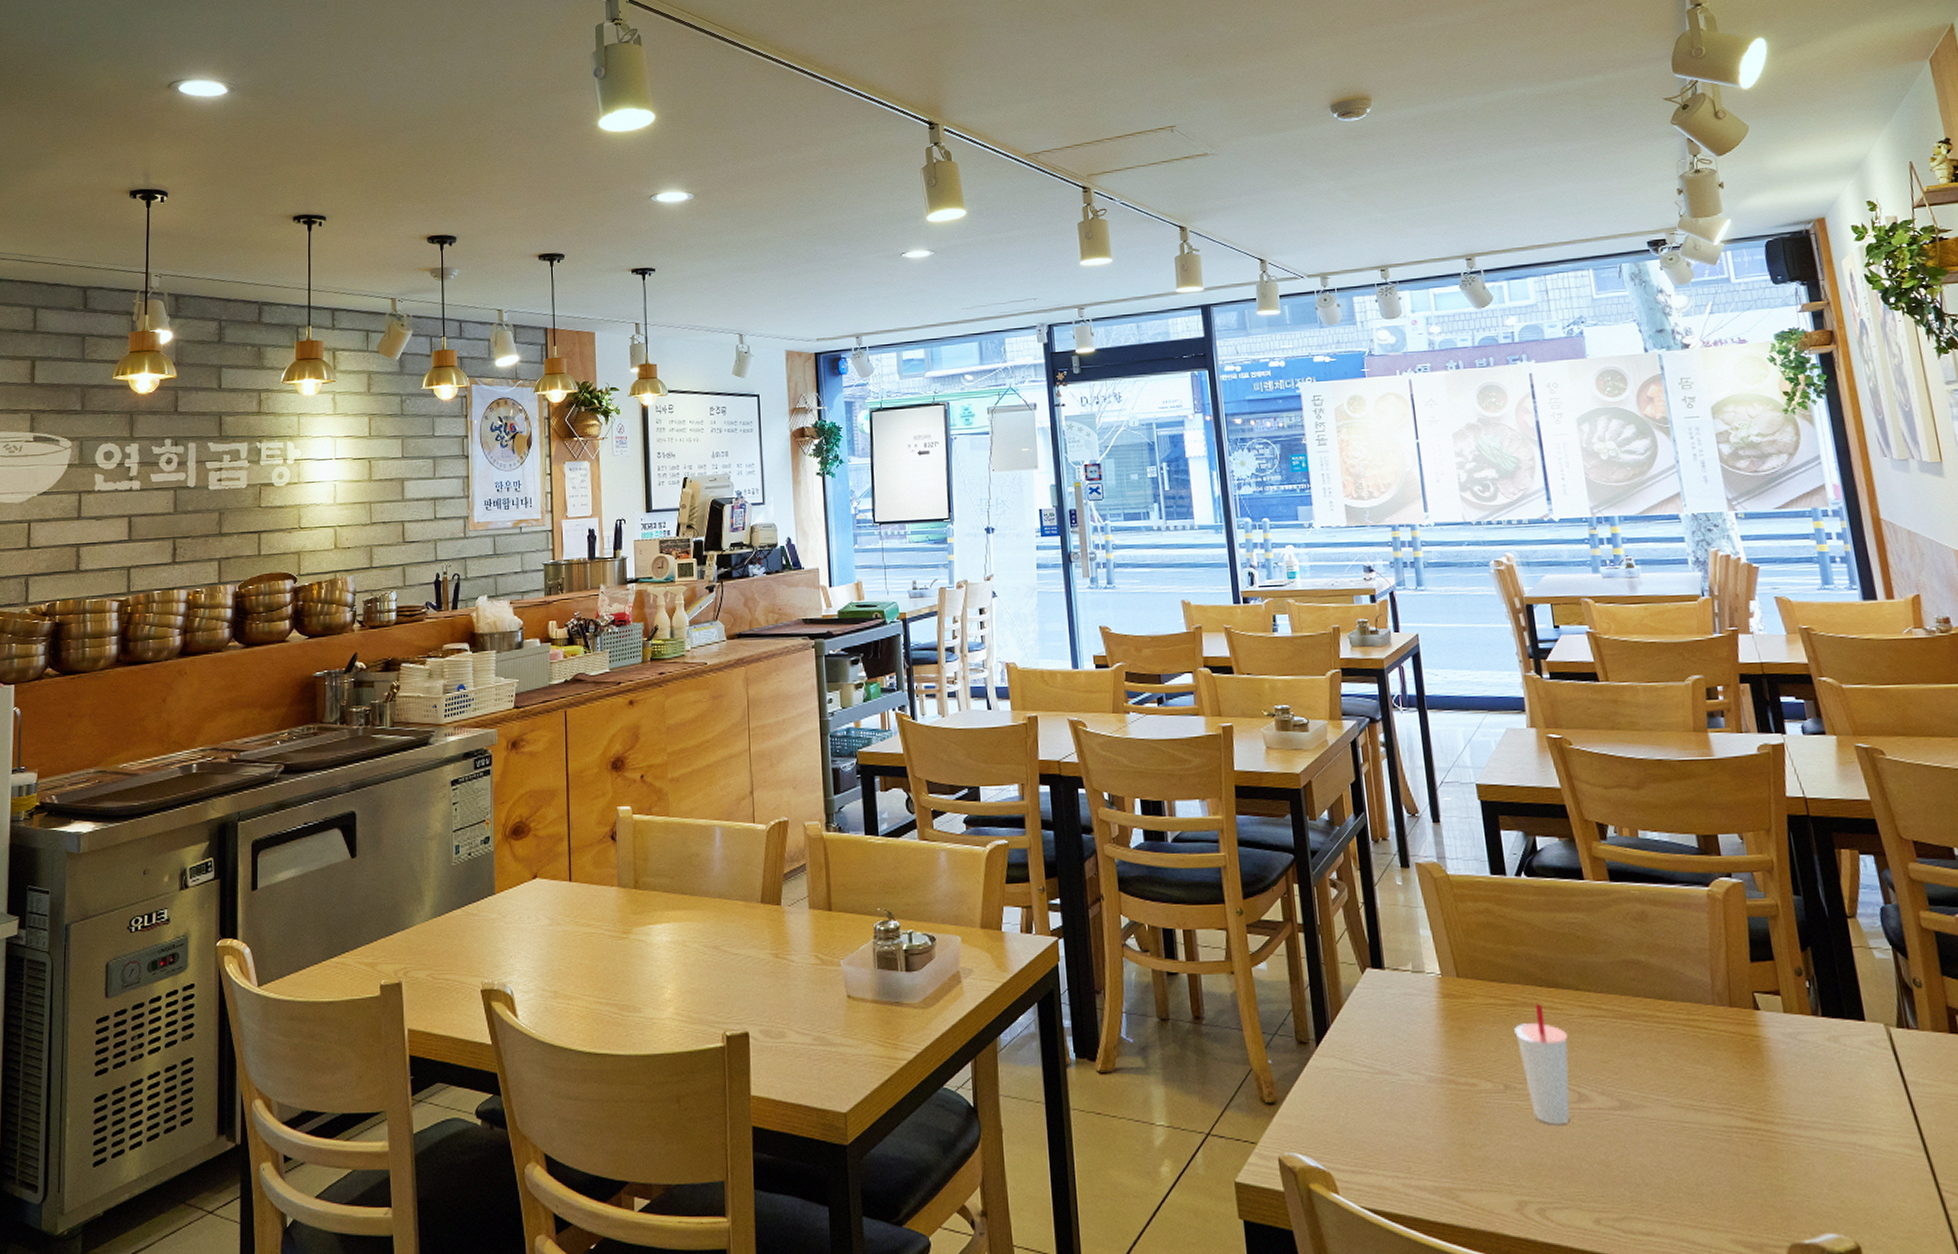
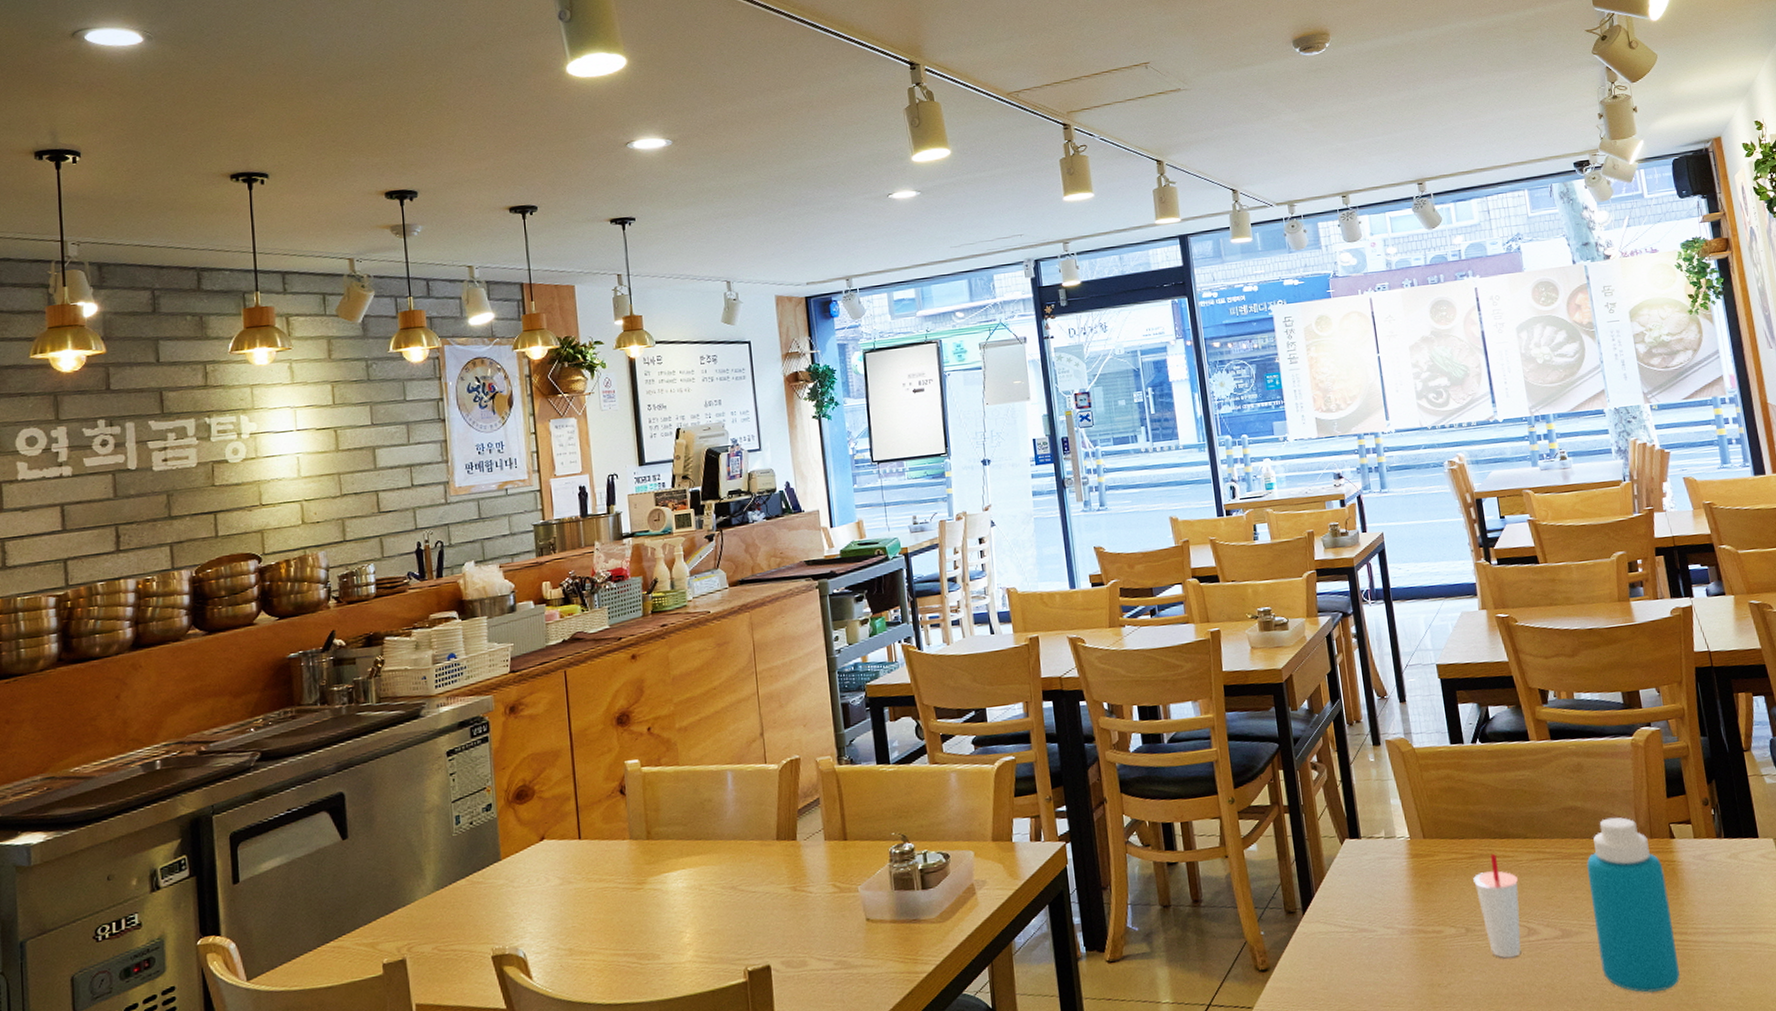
bottle: none [1650,977,1764,1186] -> present [1586,817,1680,993]

